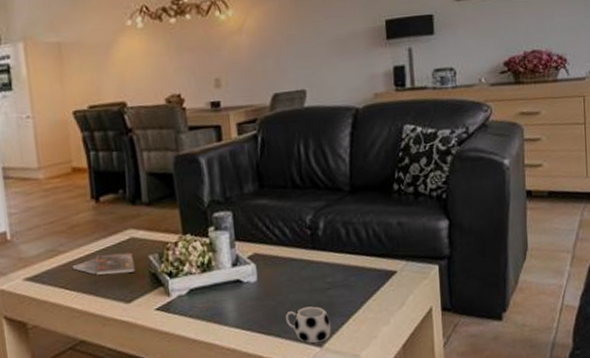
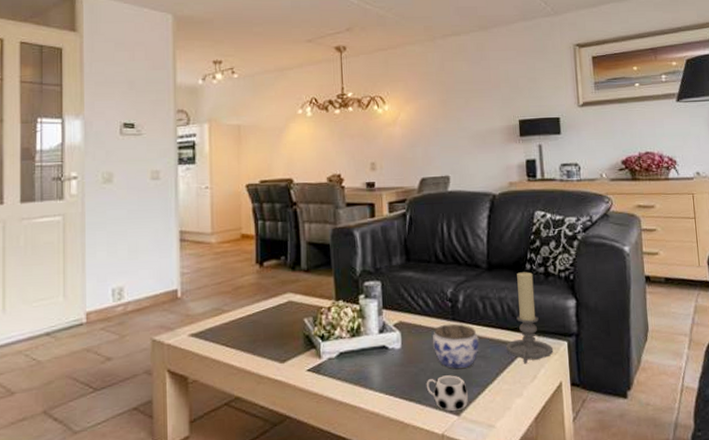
booklet: present [72,252,136,275] -> none [234,314,291,335]
jar: none [291,252,343,300] -> present [433,323,480,369]
candle holder: none [372,192,424,291] -> present [506,272,554,364]

